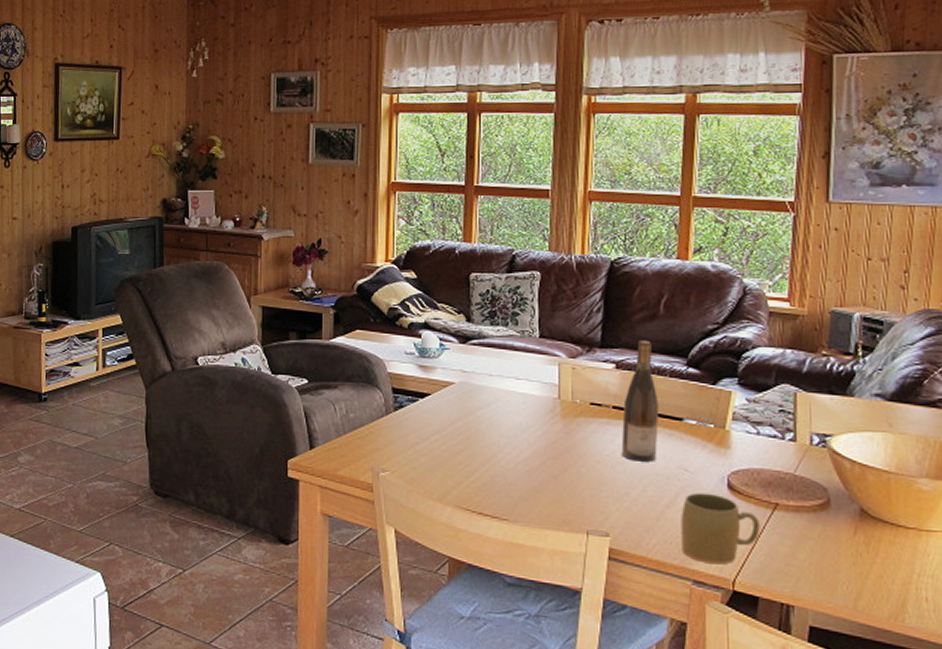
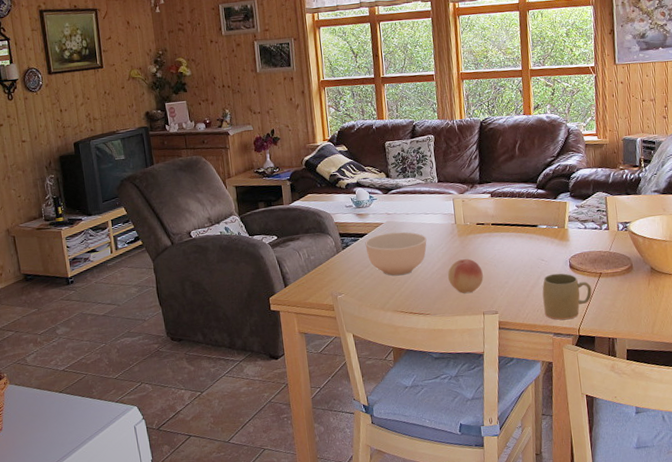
bowl: none [426,397,514,459] -> present [365,232,427,276]
fruit: none [539,450,592,499] -> present [447,259,483,293]
wine bottle: present [621,340,660,462] -> none [498,174,523,259]

